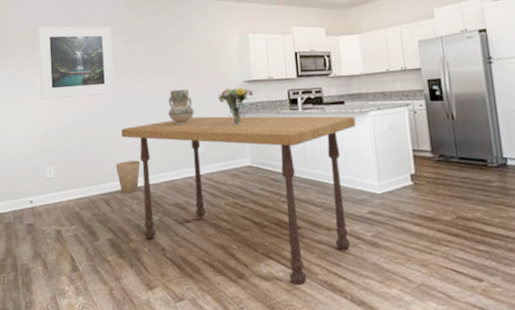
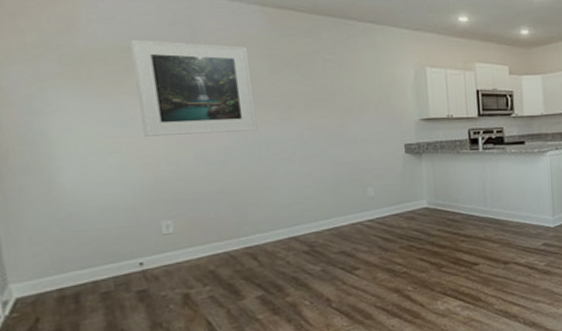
trash can: present [115,160,141,194] -> none [262,207,296,245]
dining table: present [121,115,356,286] -> none [268,155,535,317]
ceramic jug: present [168,89,195,125] -> none [330,127,363,166]
bouquet: present [218,86,254,125] -> none [390,125,431,166]

